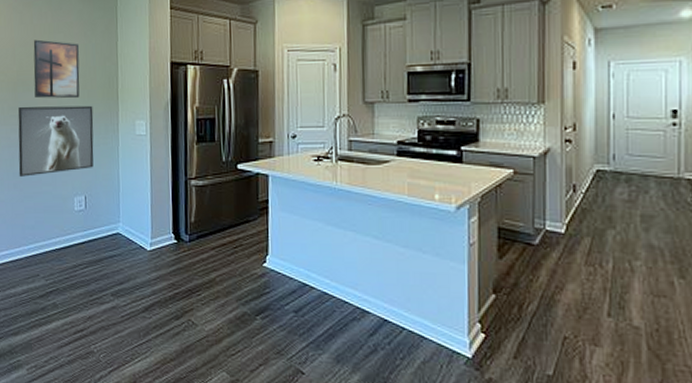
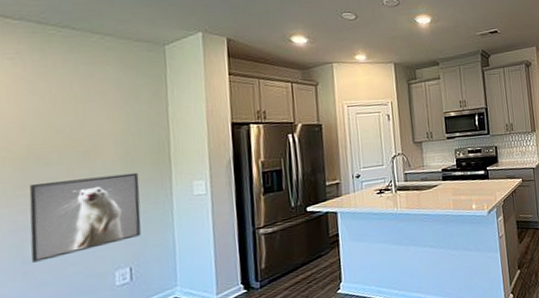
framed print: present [33,39,80,99] -> none [52,109,120,172]

